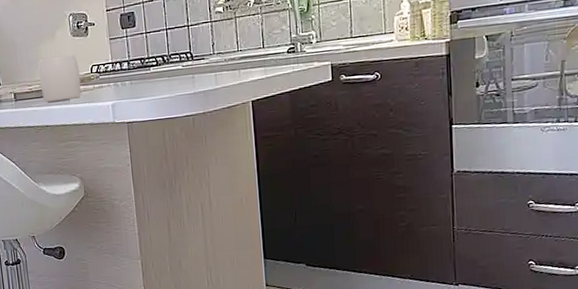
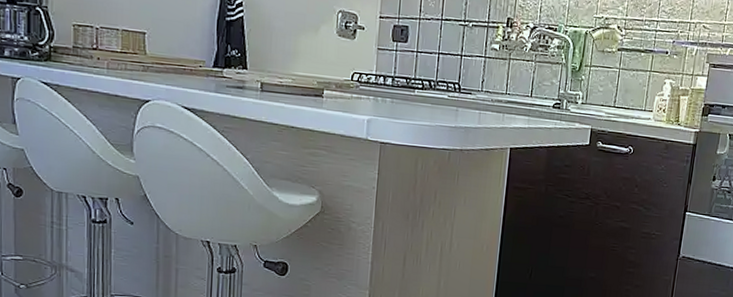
mug: present [38,54,81,102] -> none [292,51,340,105]

